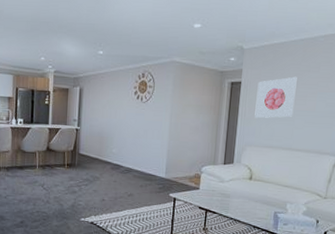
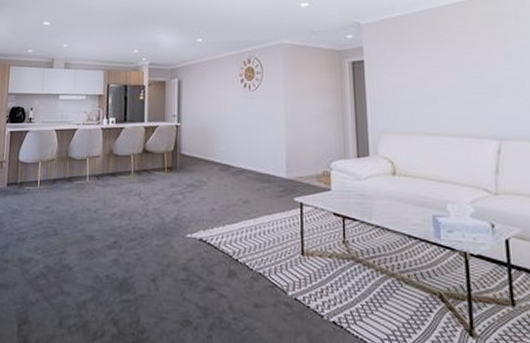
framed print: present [254,76,297,119] -> none [384,50,433,101]

